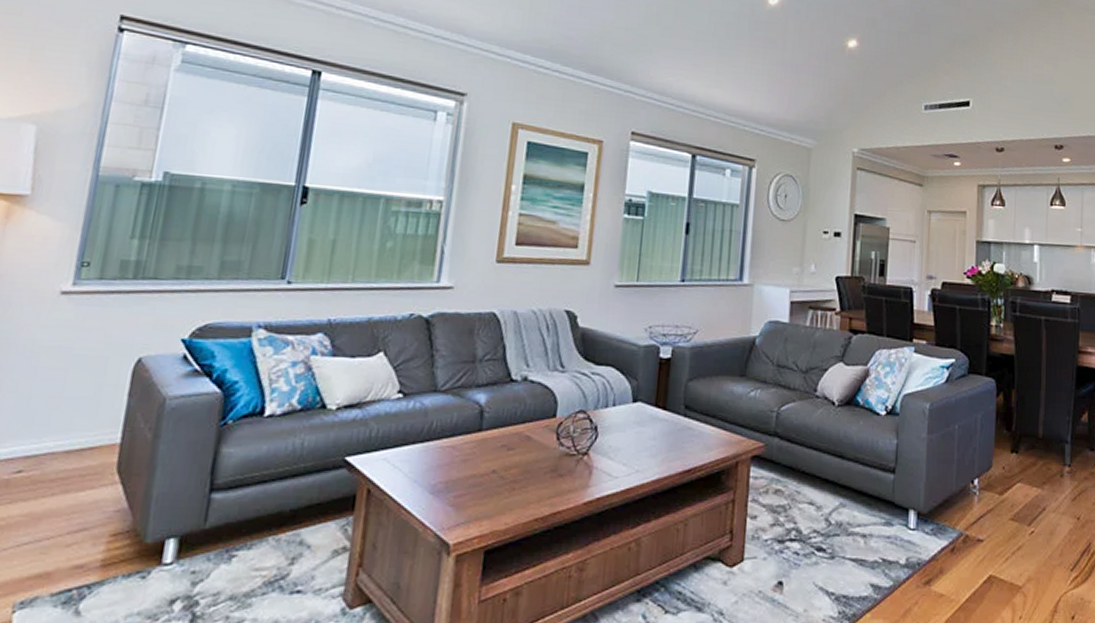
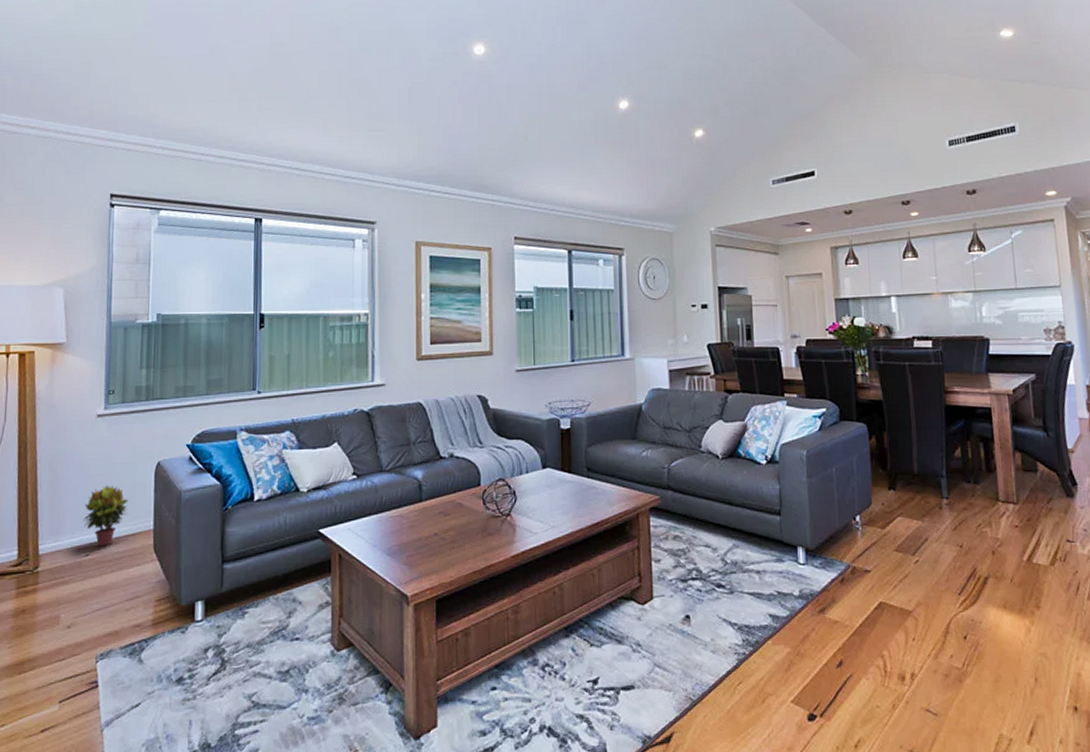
potted plant: none [20,383,90,461] -> present [83,486,129,546]

